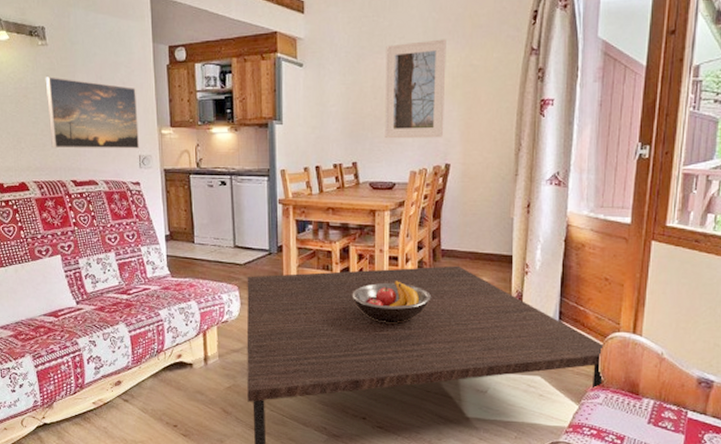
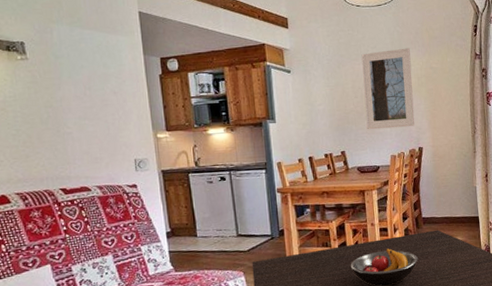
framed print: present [45,77,140,149] -> none [26,89,135,159]

